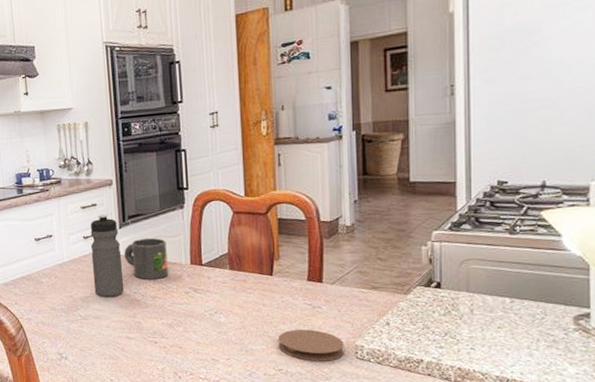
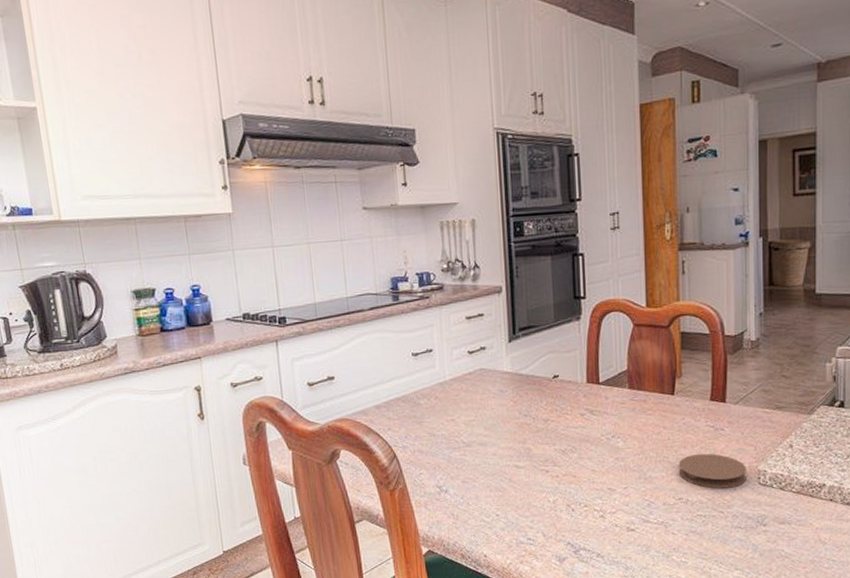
water bottle: present [90,214,125,297] -> none [476,325,514,420]
mug: present [124,238,169,280] -> none [514,353,563,400]

